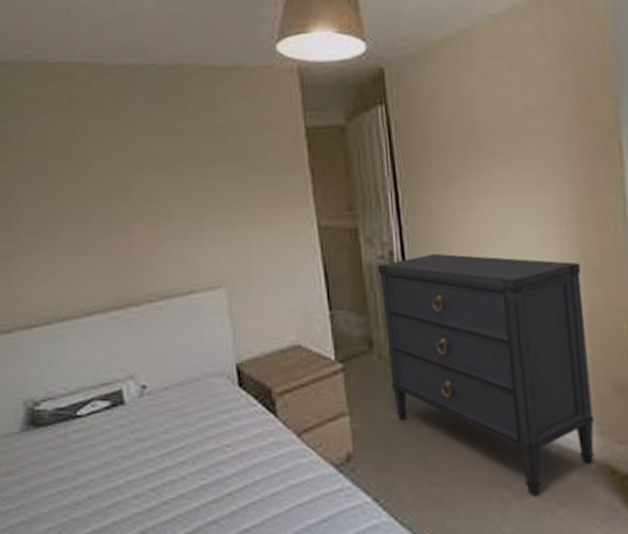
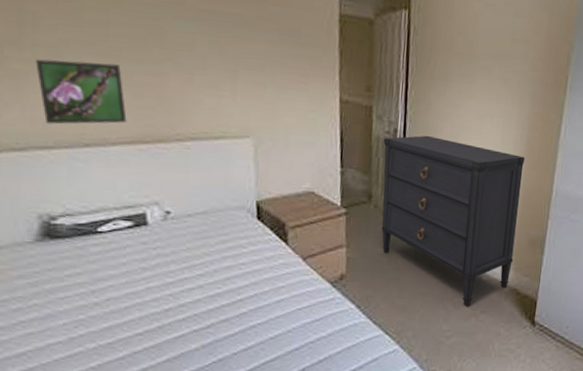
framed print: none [20,228,100,301] -> present [36,58,127,125]

